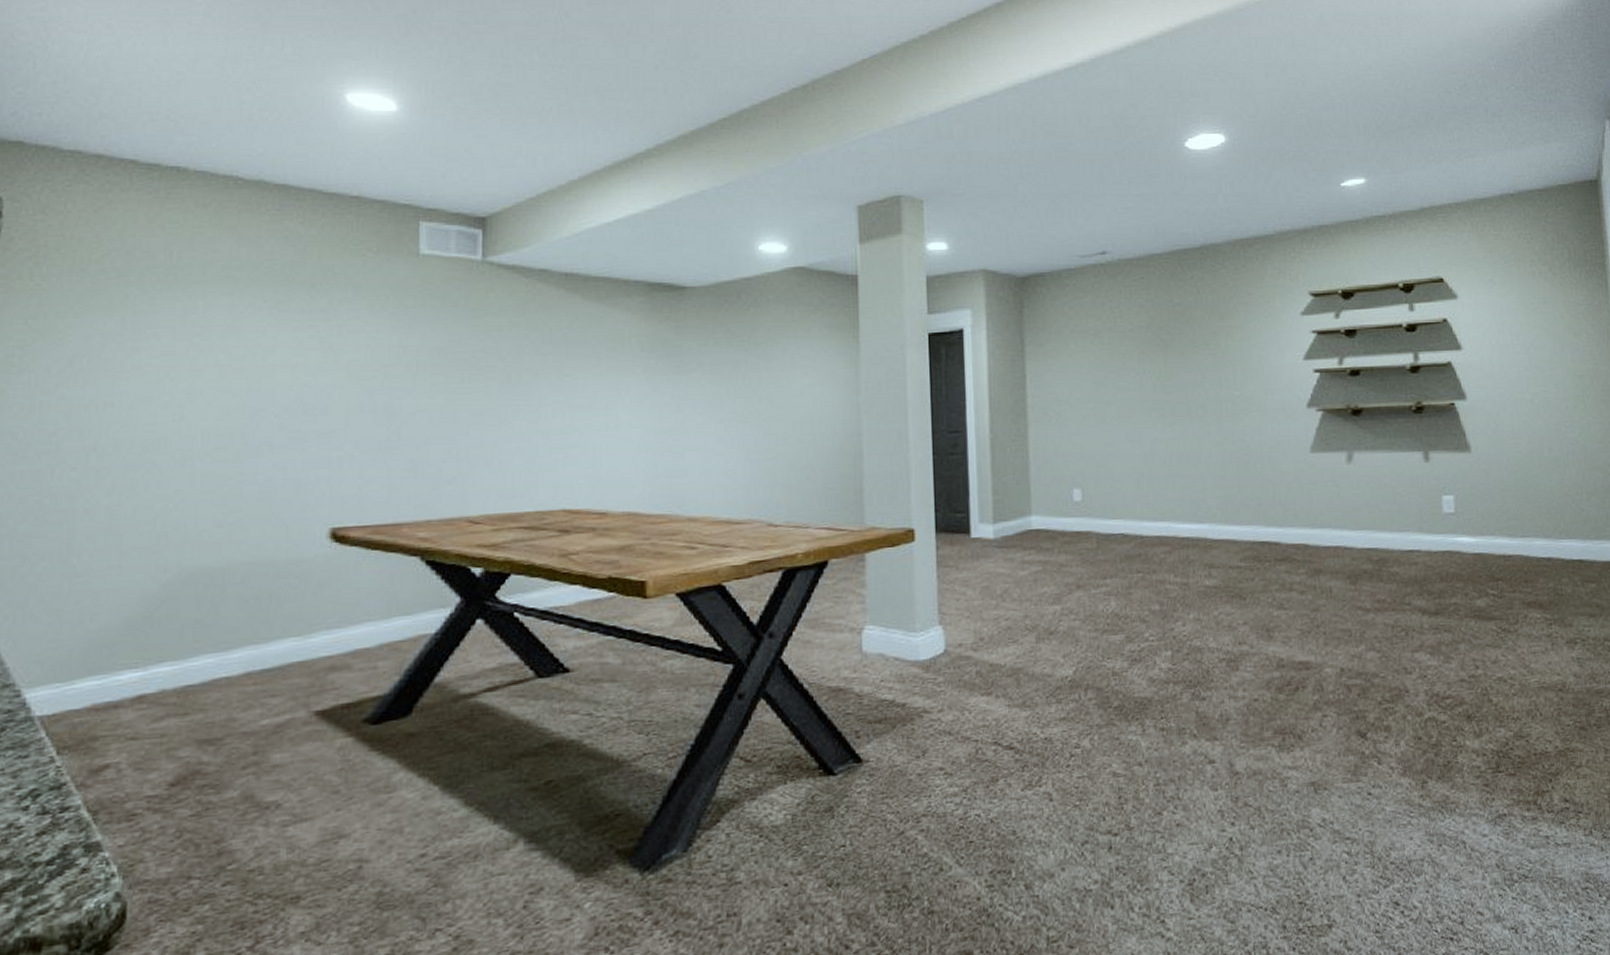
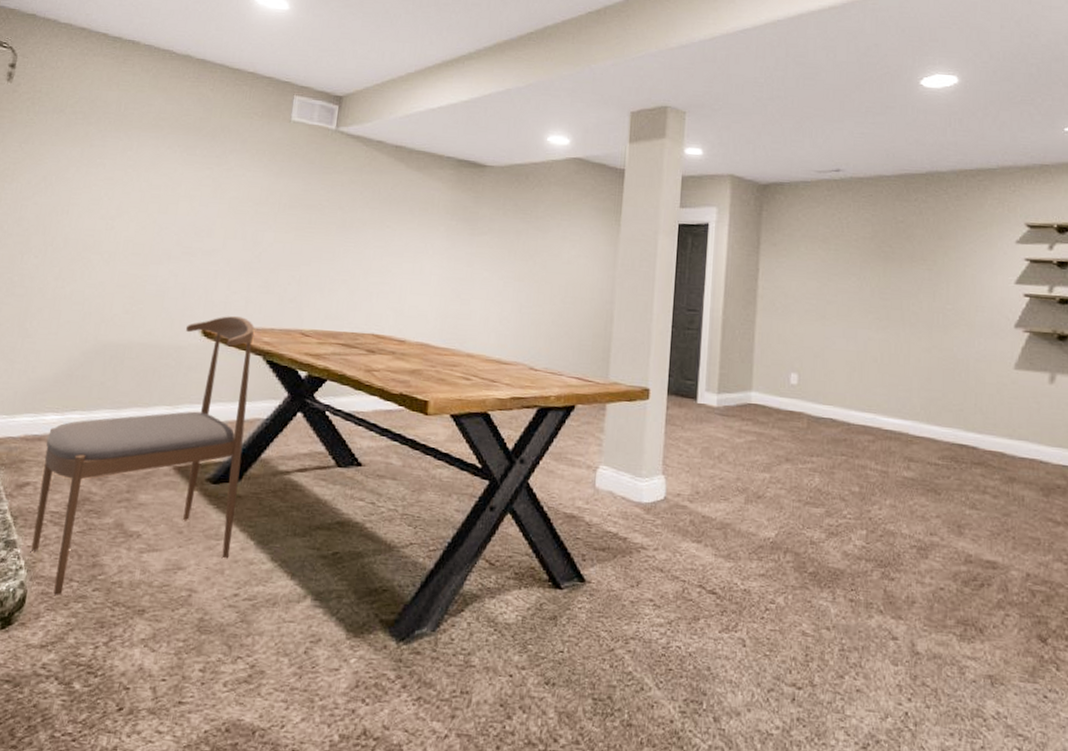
dining chair: none [123,511,408,901] -> present [30,316,255,596]

